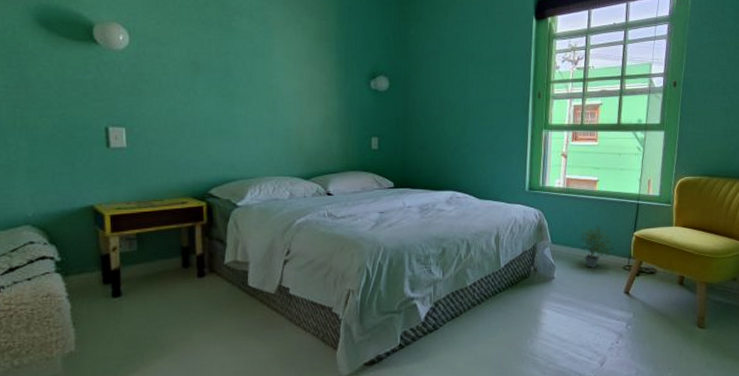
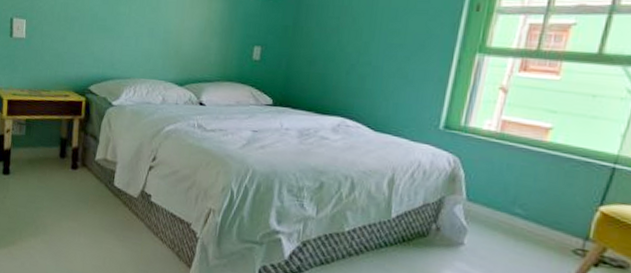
potted plant: present [580,225,613,268] -> none [510,187,562,243]

